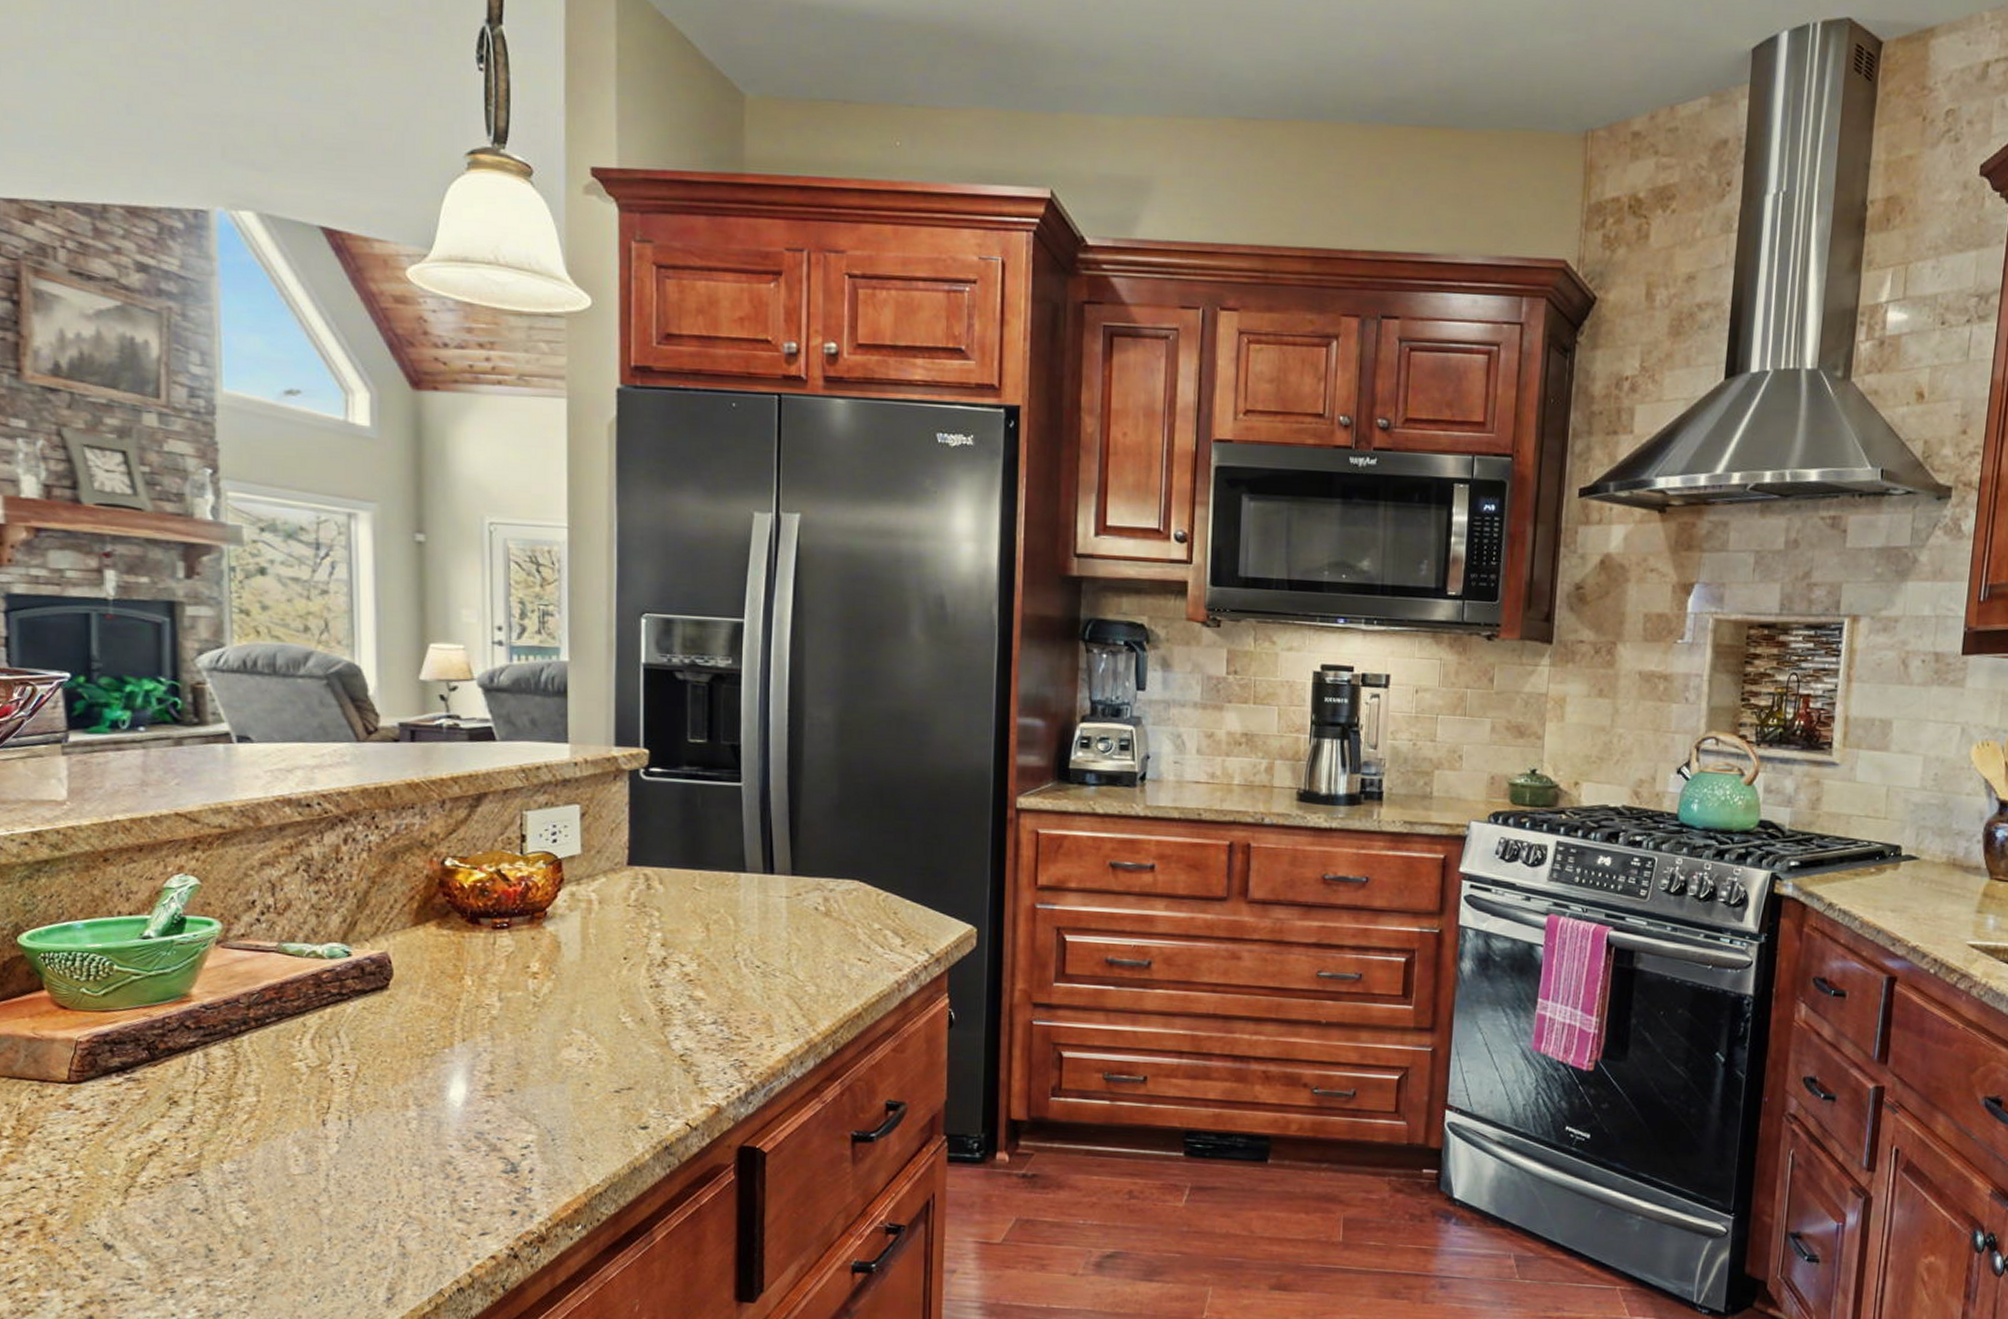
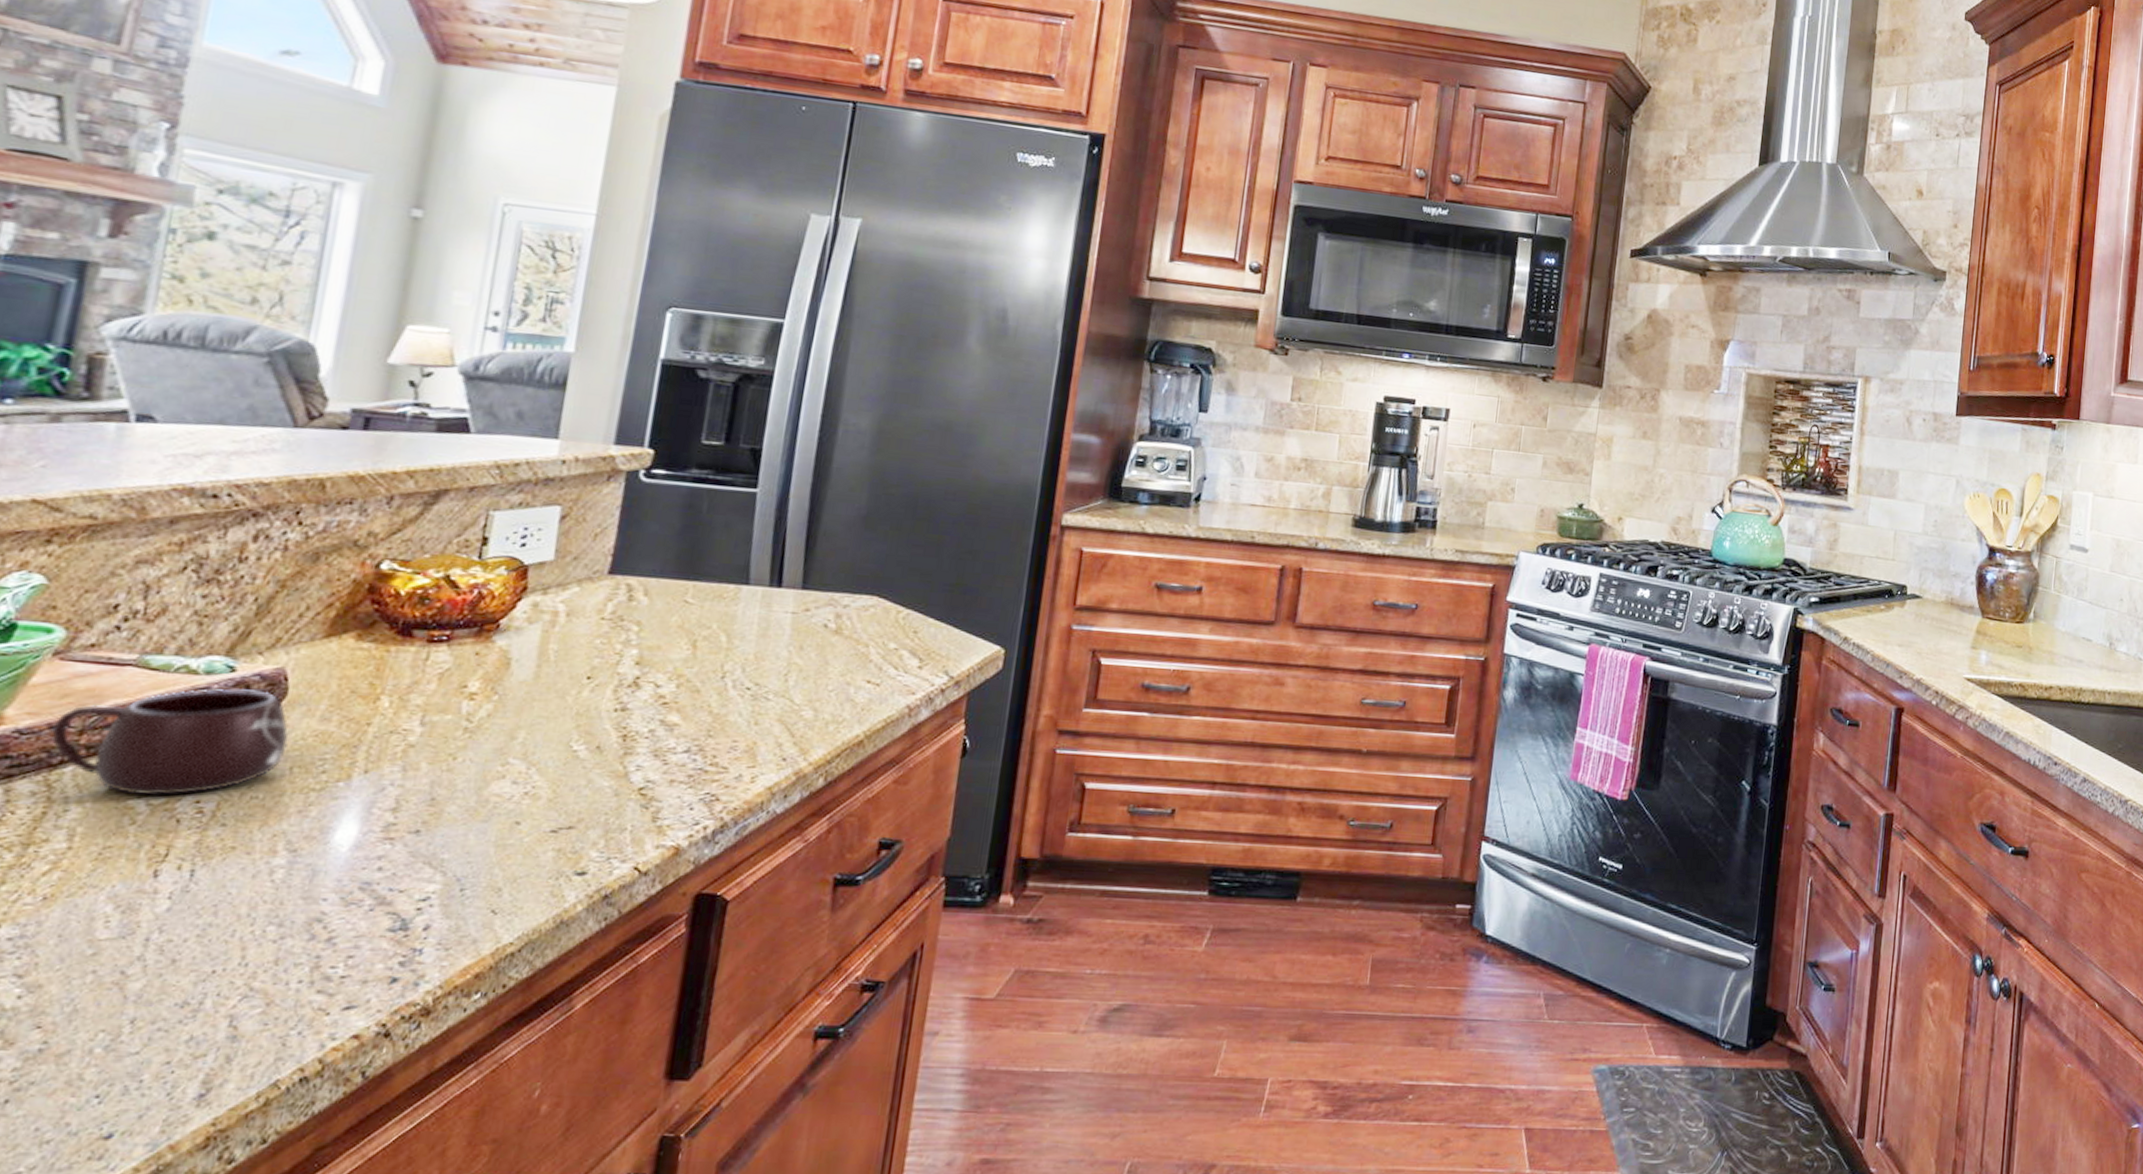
mug: none [228,970,401,1059] -> present [52,689,289,795]

